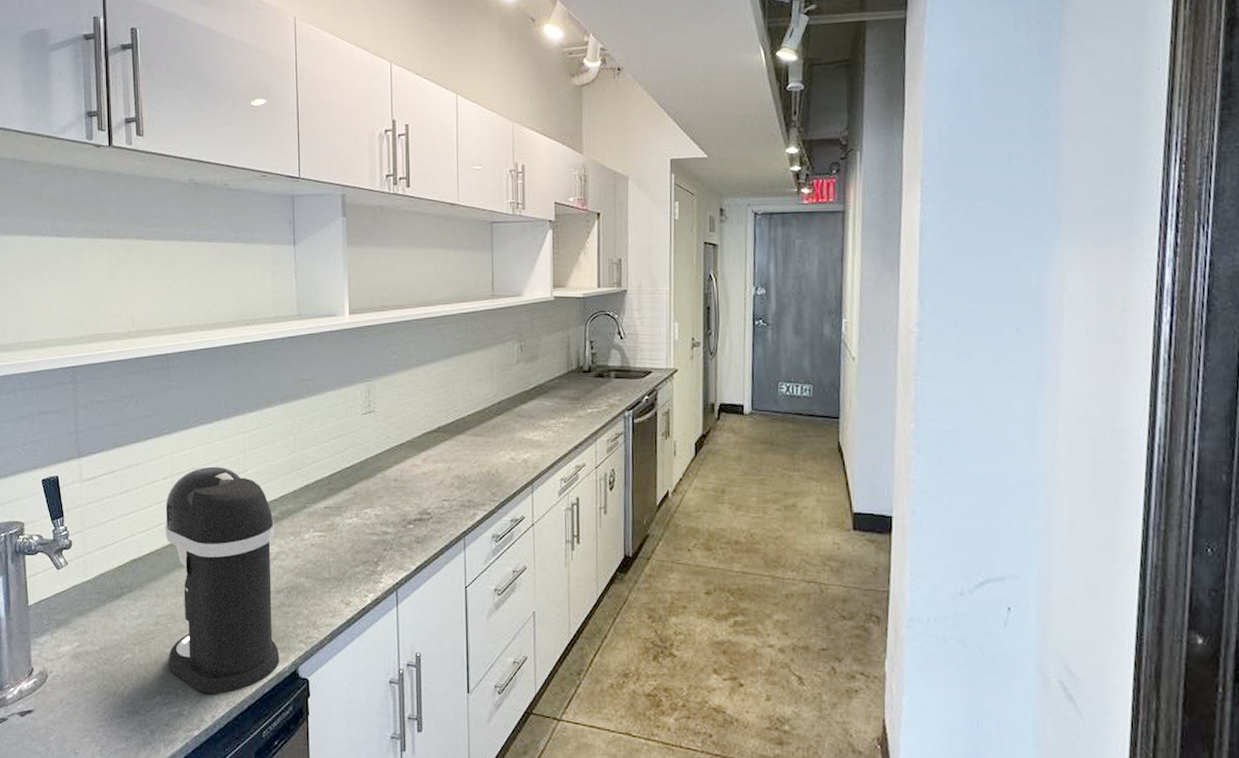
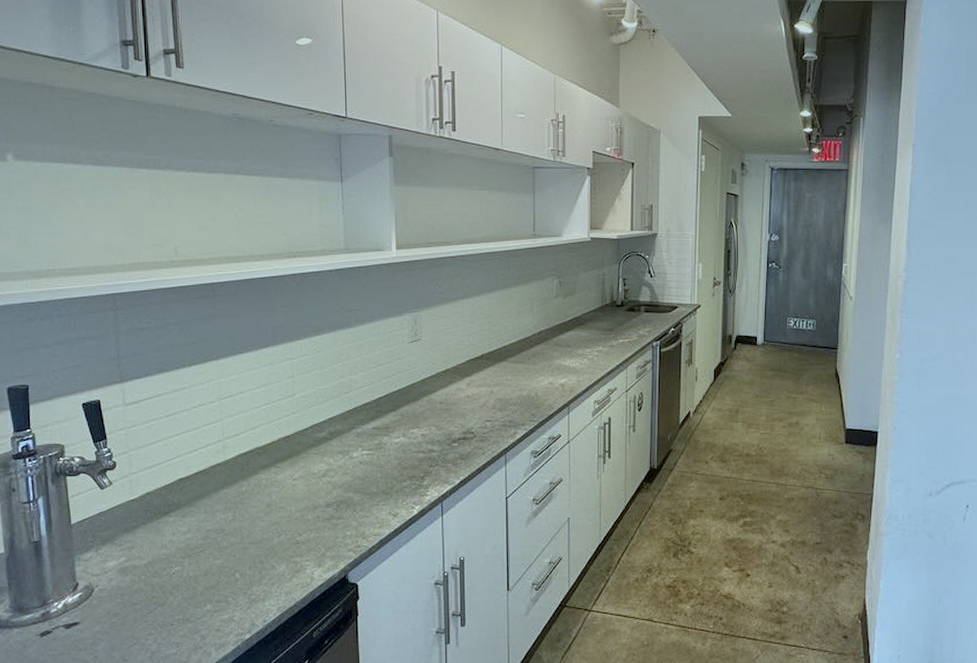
coffee maker: present [165,466,280,694] -> none [212,390,329,600]

